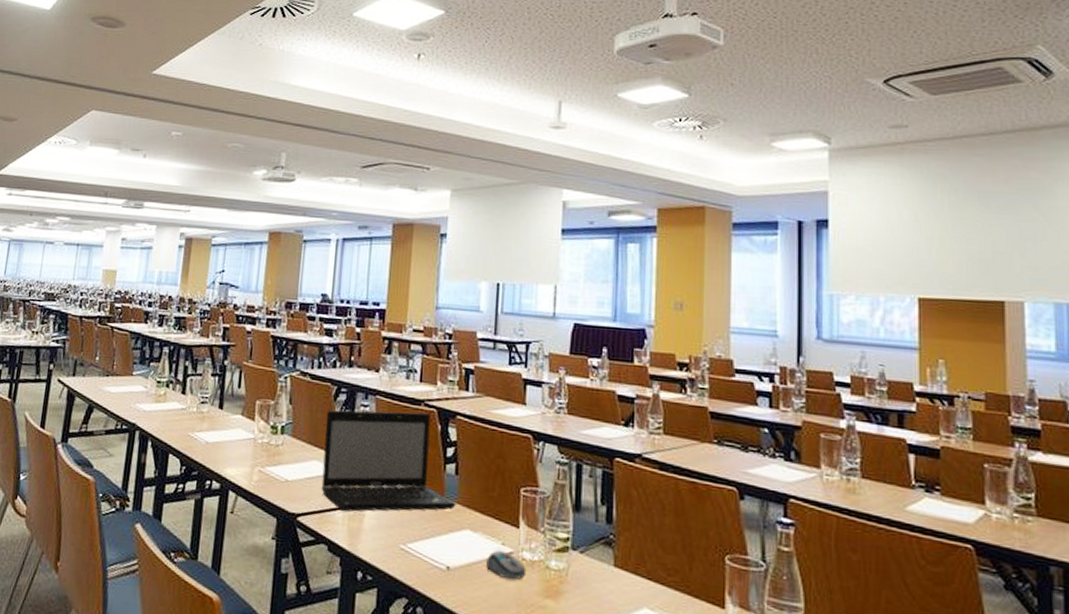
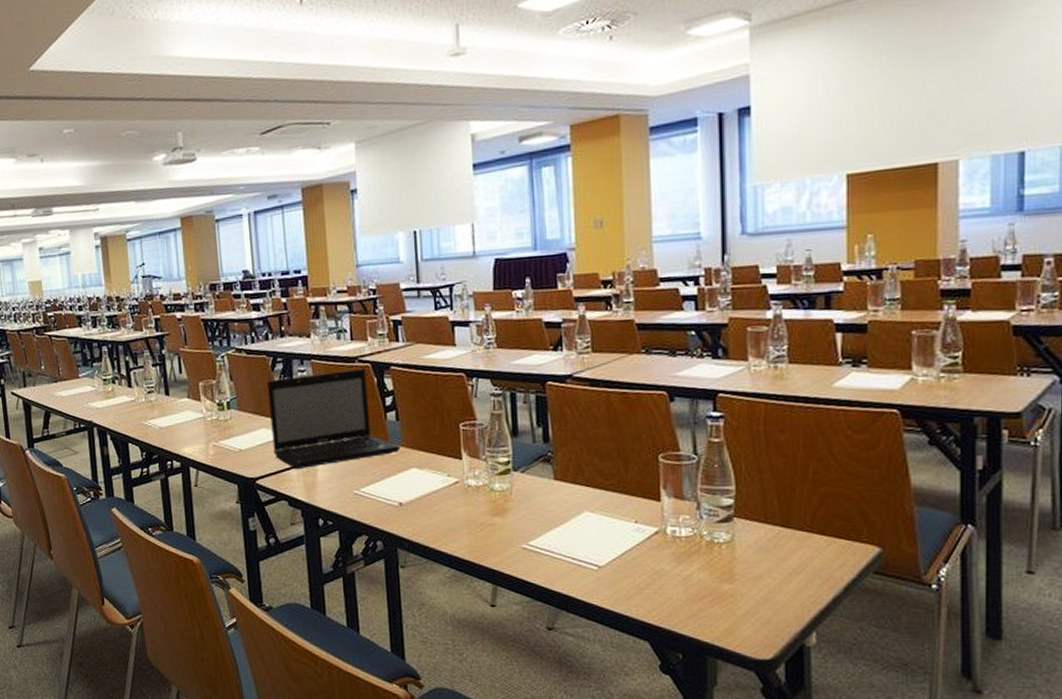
computer mouse: present [486,549,527,580] -> none [435,481,473,506]

